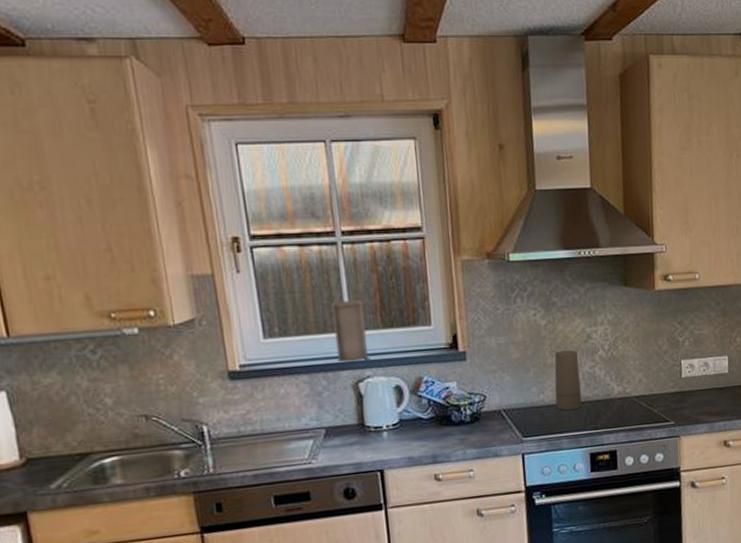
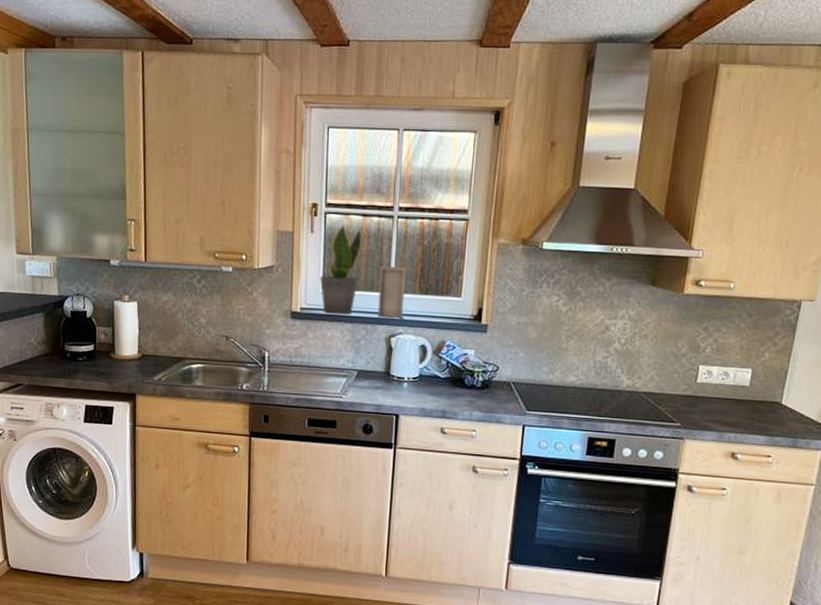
potted plant: none [257,260,308,368] -> present [319,226,362,316]
canister: present [554,350,582,411] -> none [563,337,593,395]

